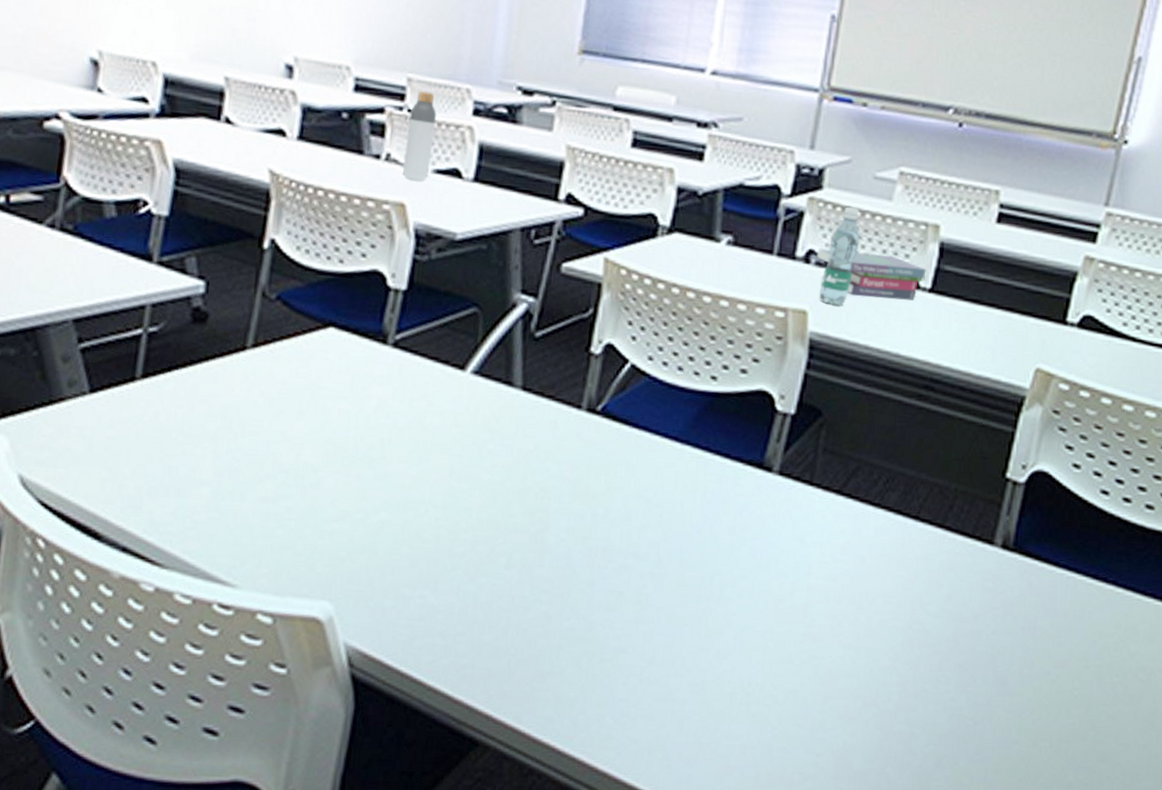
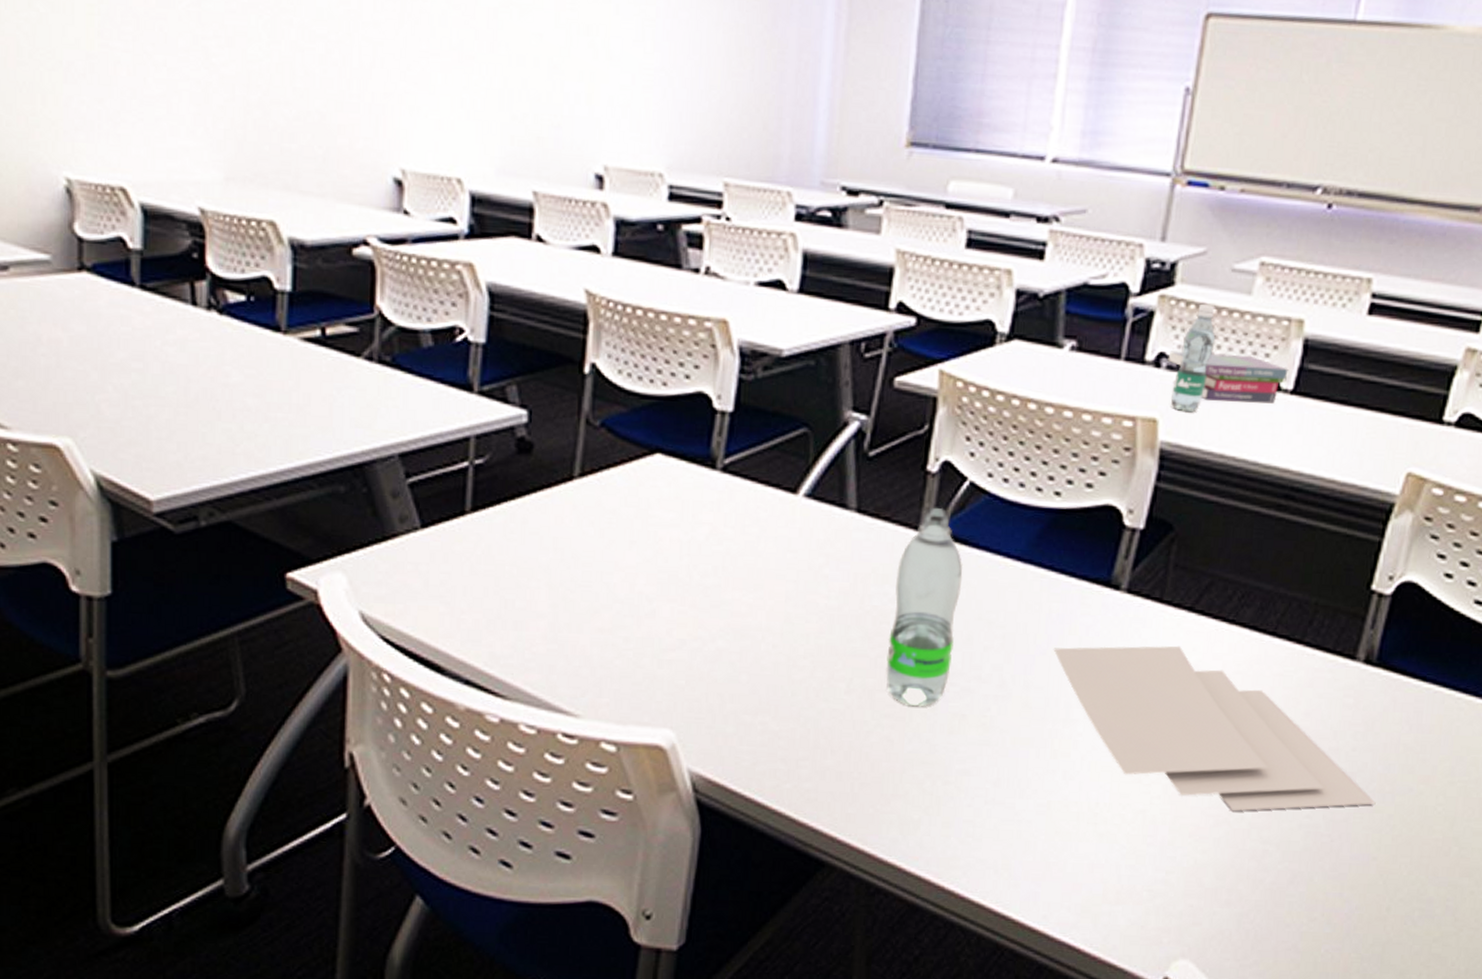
bottle: present [402,91,436,182] -> none [723,197,756,296]
bottle: none [546,387,623,583] -> present [886,507,963,707]
papers: none [708,526,1016,693] -> present [1053,645,1376,812]

